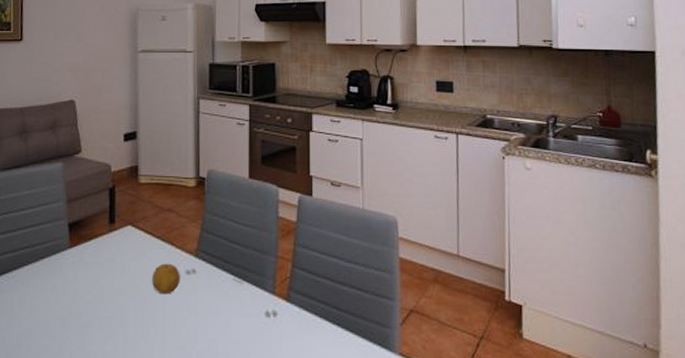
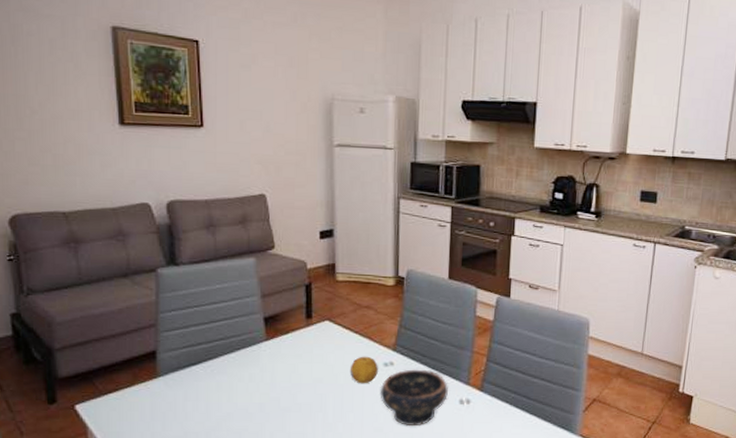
bowl: none [182,277,253,344] -> present [380,369,448,427]

